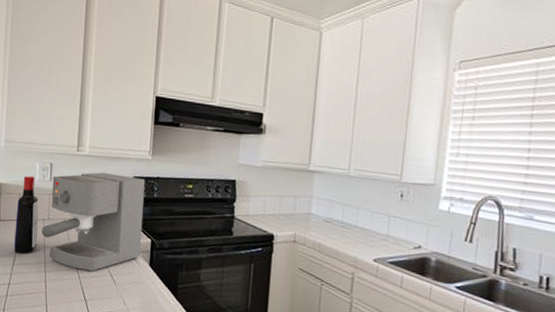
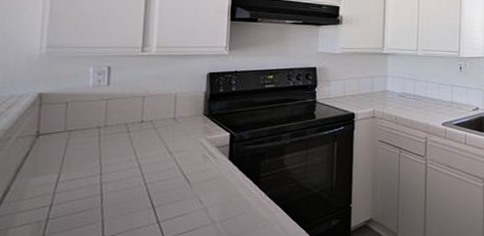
liquor bottle: present [14,175,39,255] -> none [58,82,93,169]
coffee maker: present [42,172,145,273] -> none [96,71,222,176]

